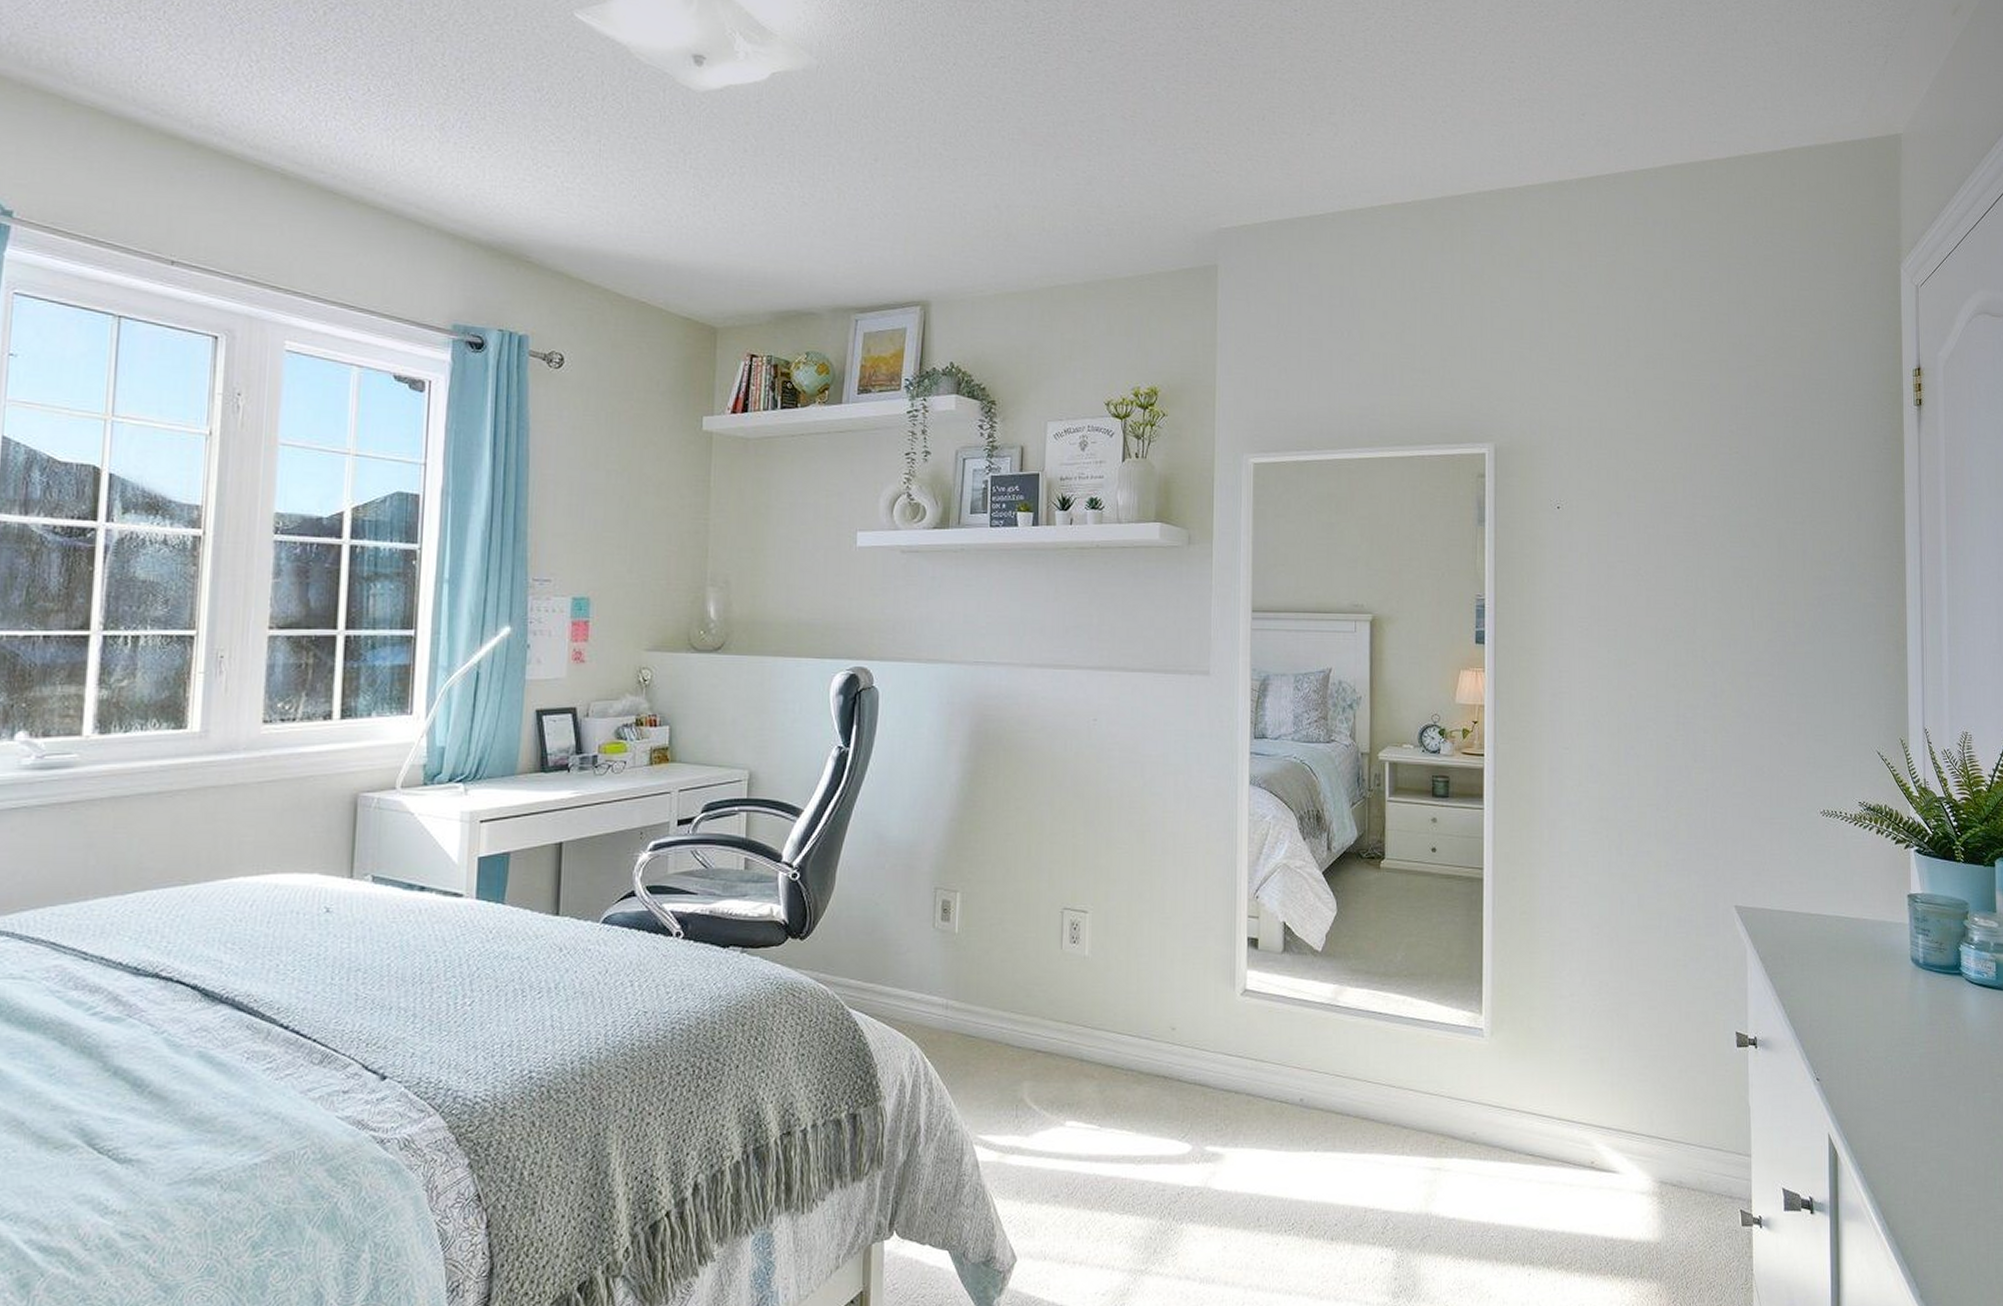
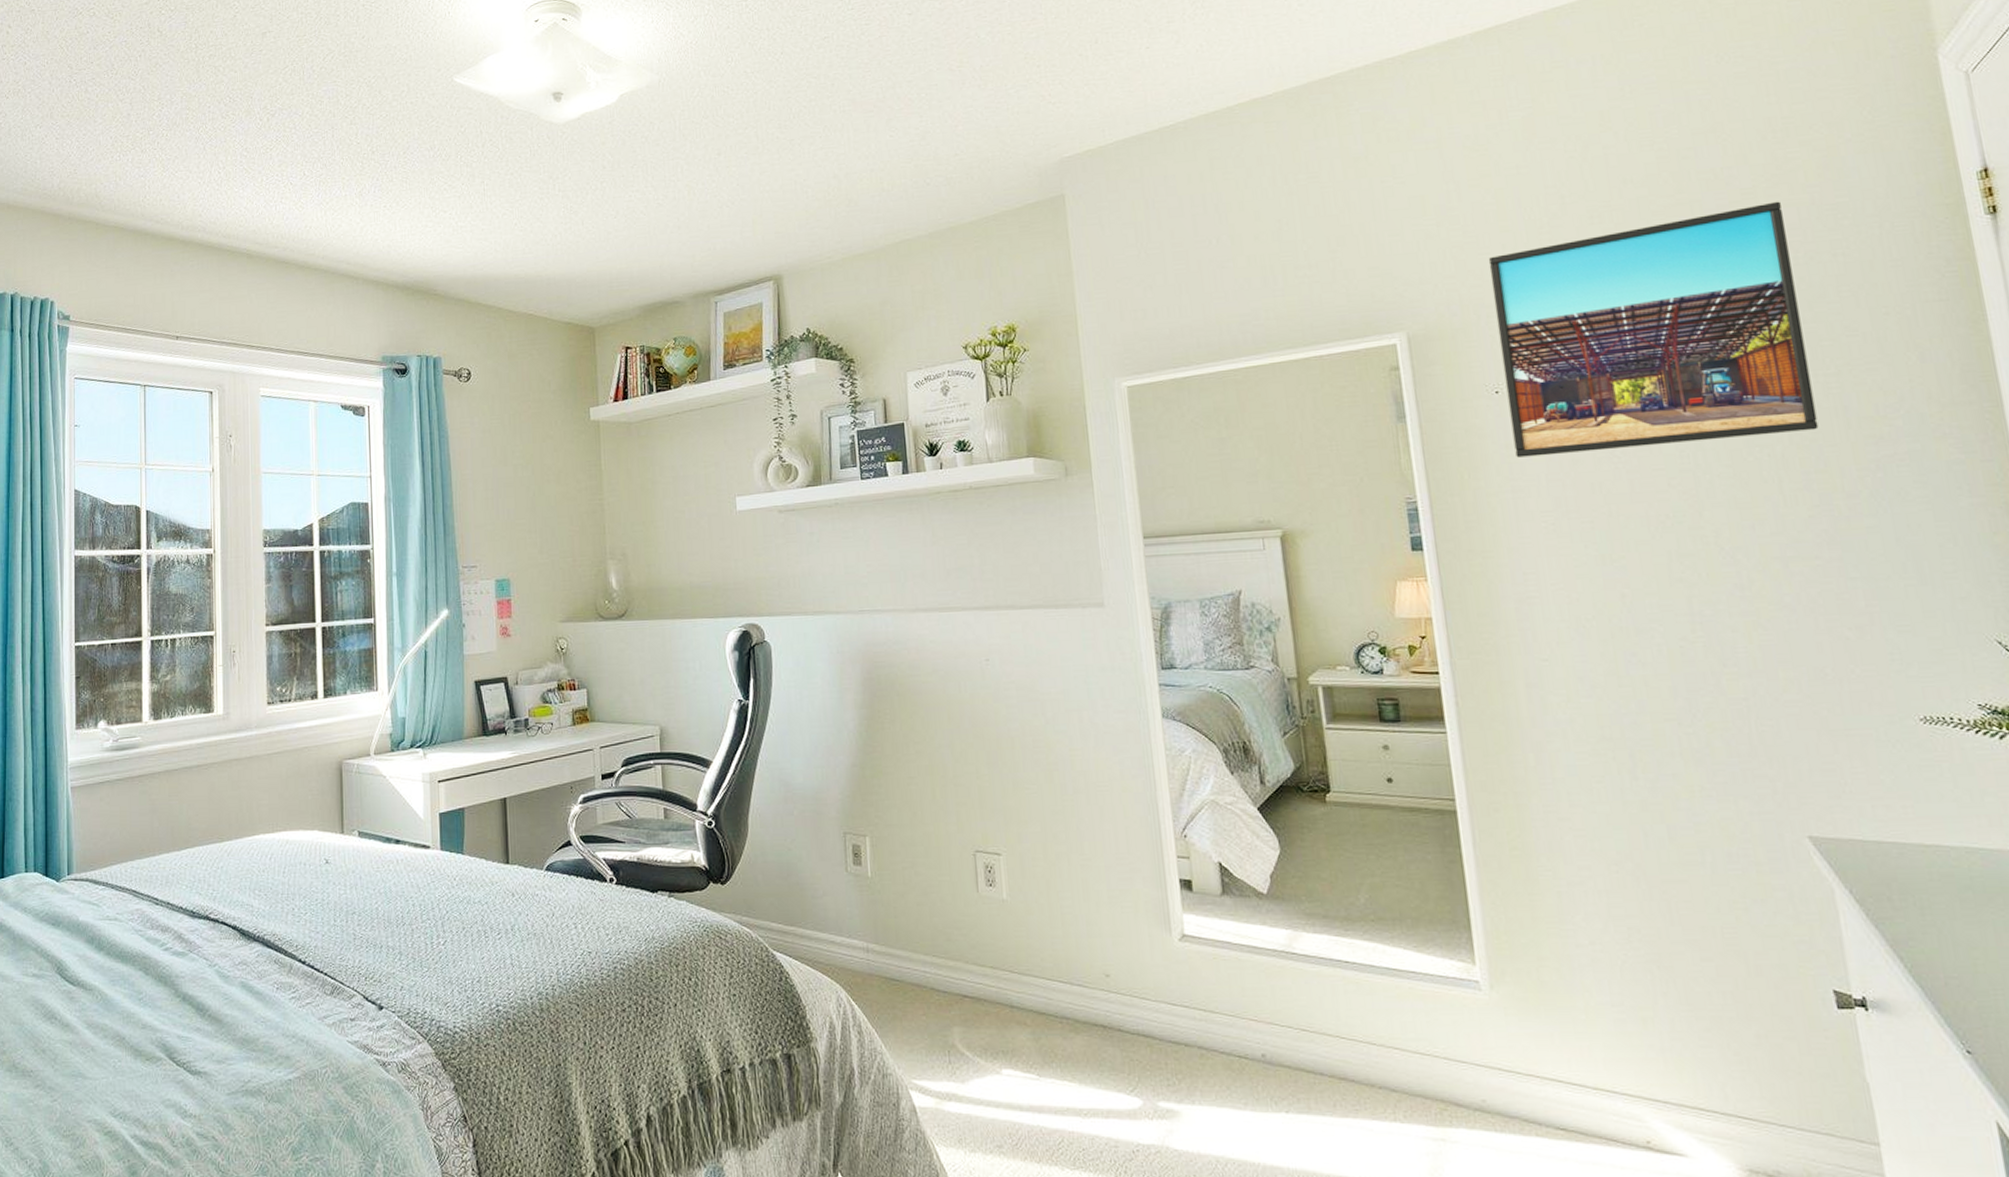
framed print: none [1566,370,1784,569] -> present [1488,201,1819,458]

